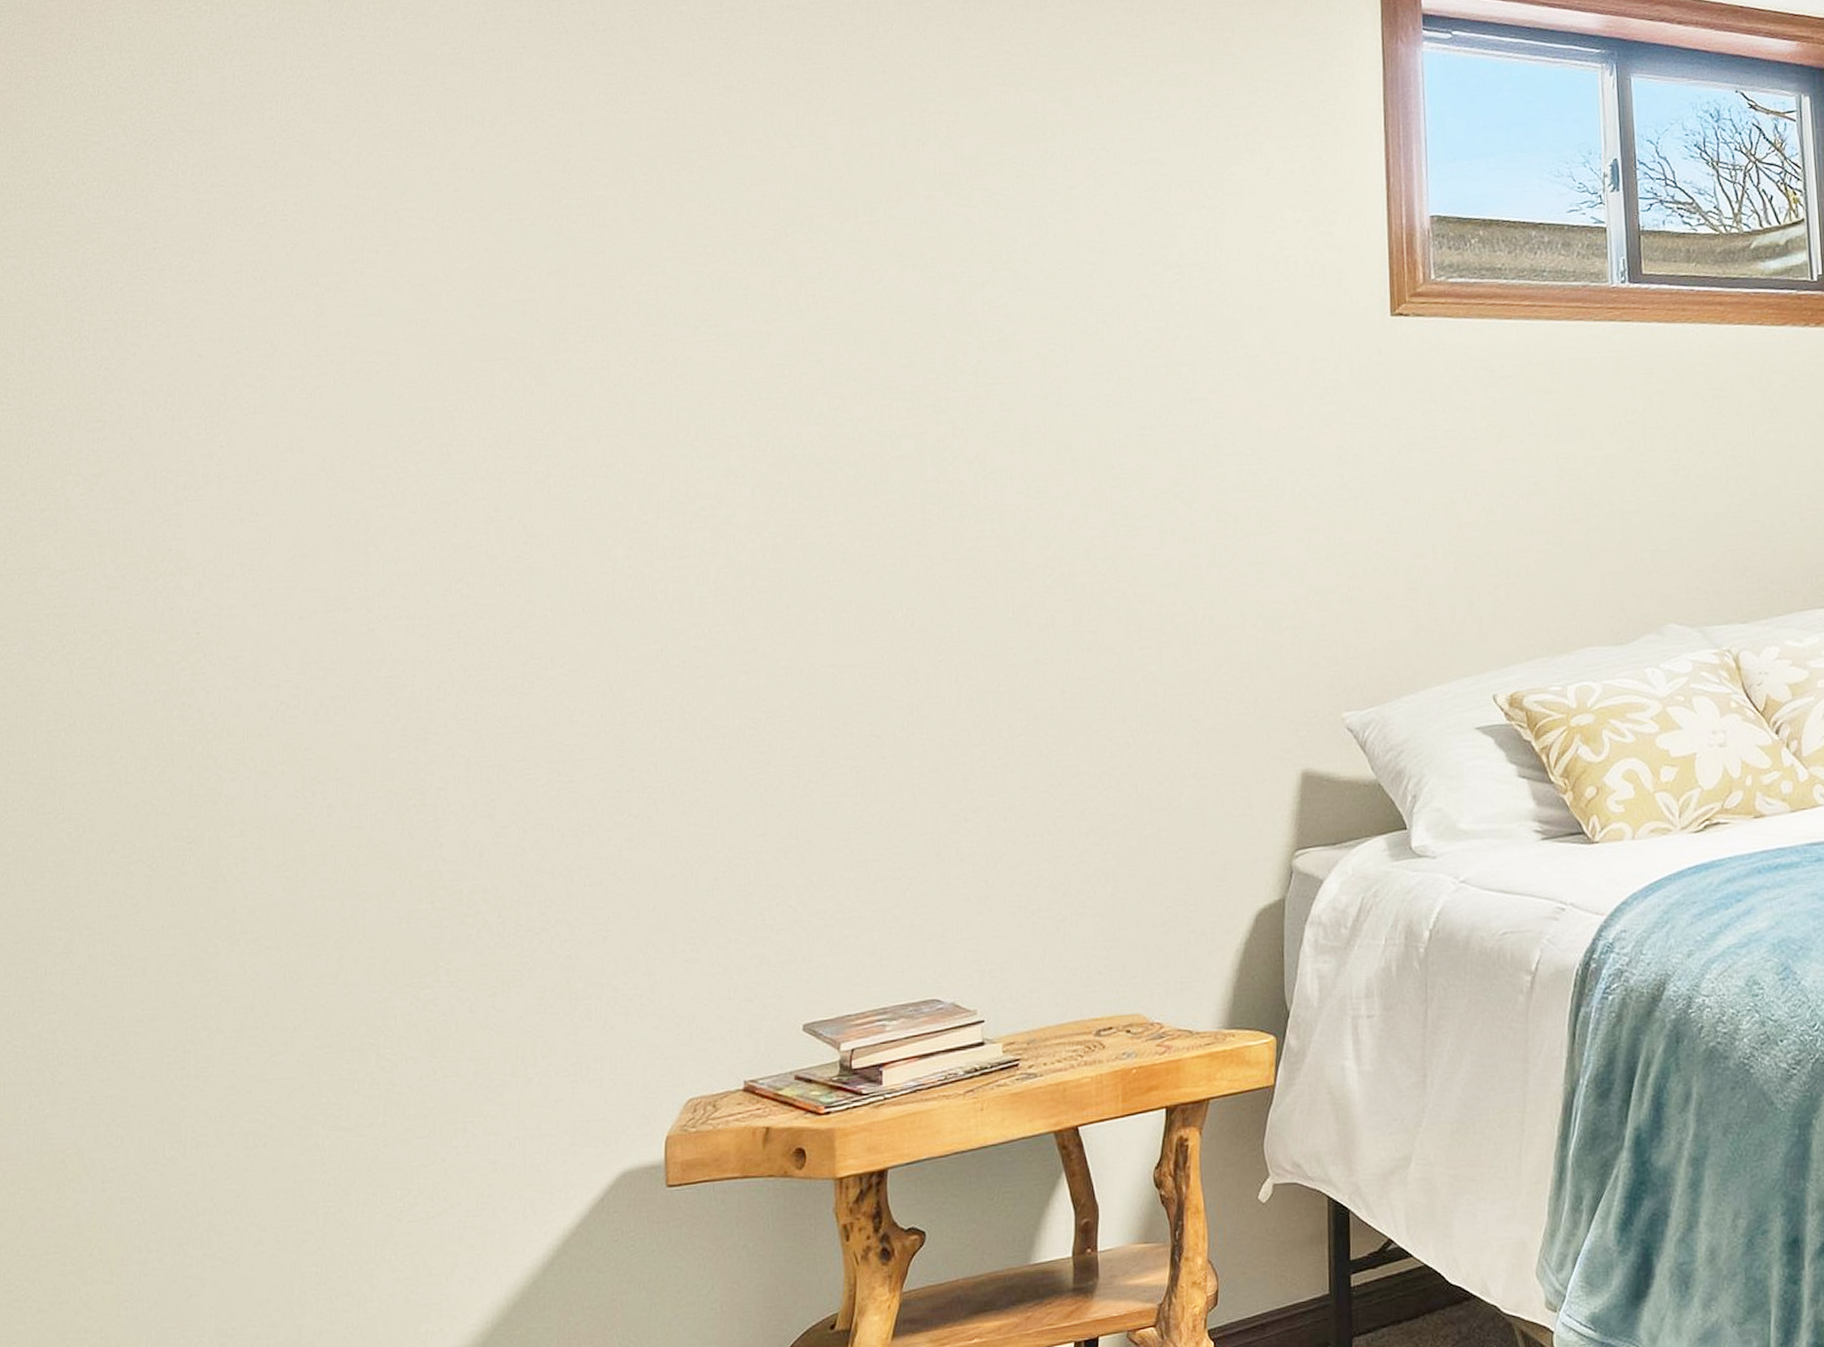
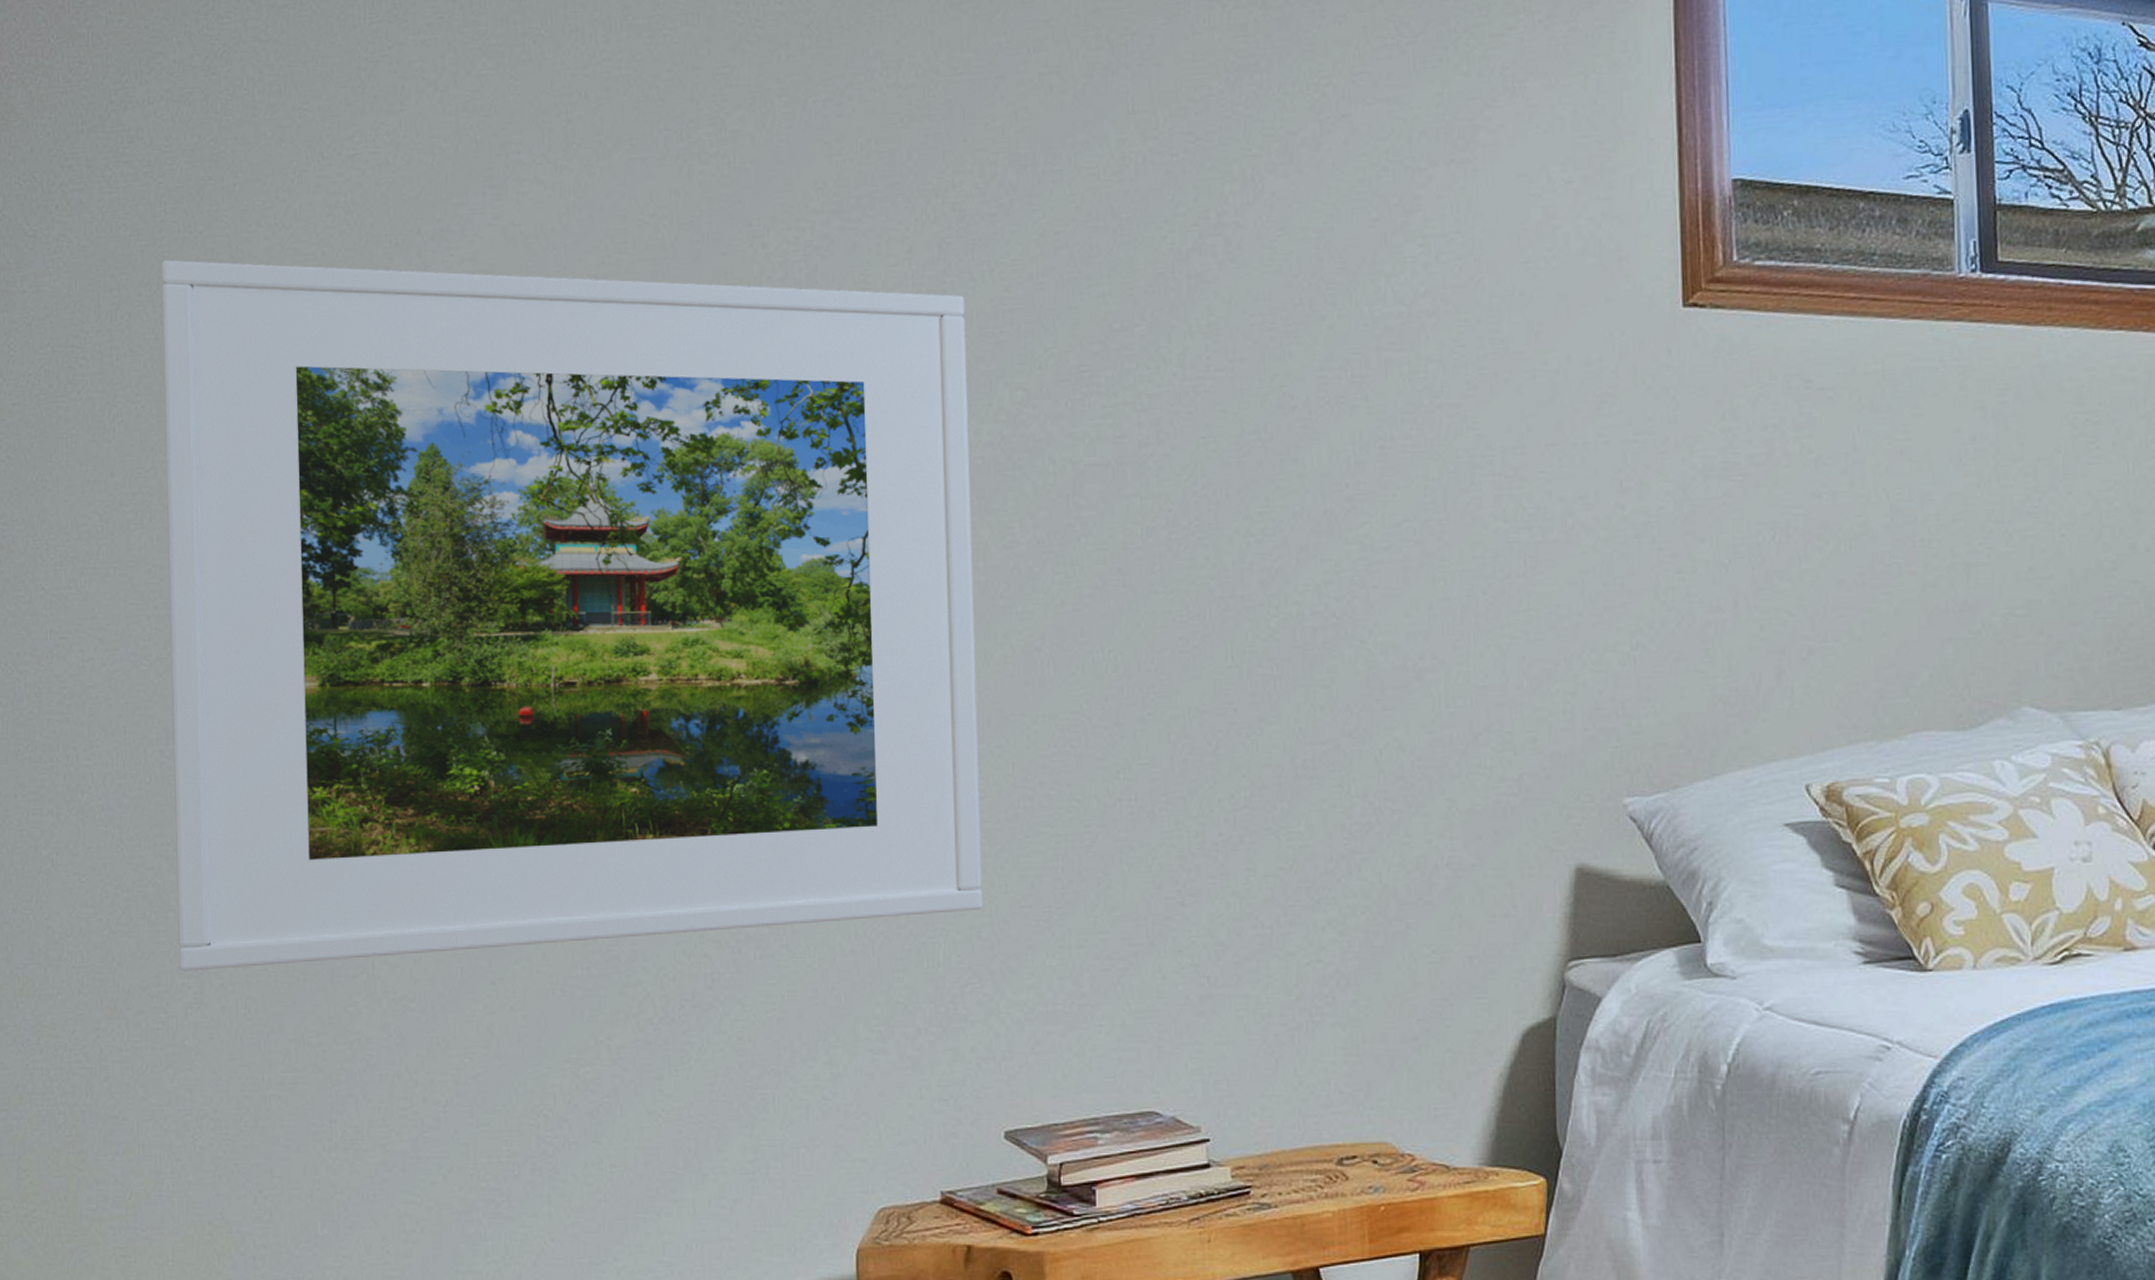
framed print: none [52,312,792,925] -> present [160,259,983,971]

